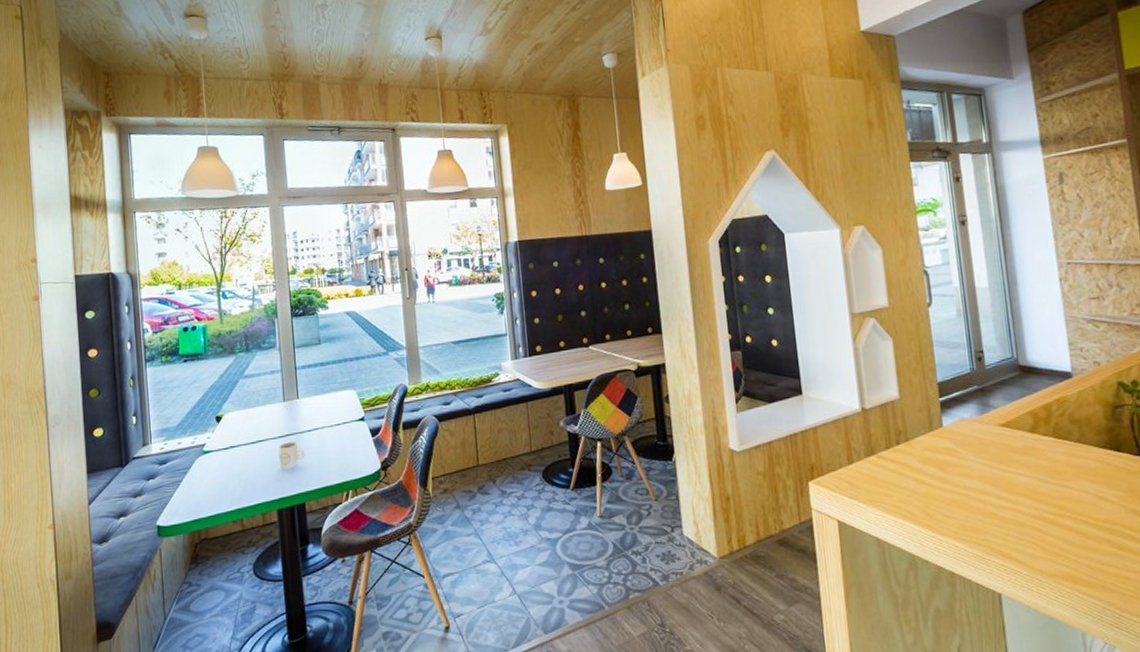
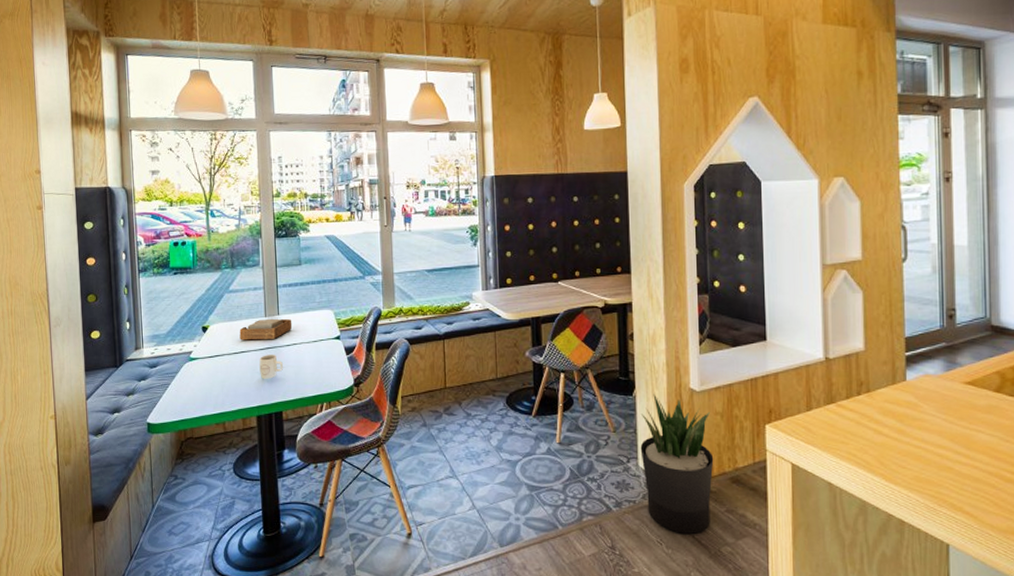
napkin holder: none [256,402,313,429] -> present [239,318,292,341]
planter: none [681,457,761,604] -> present [640,394,714,534]

